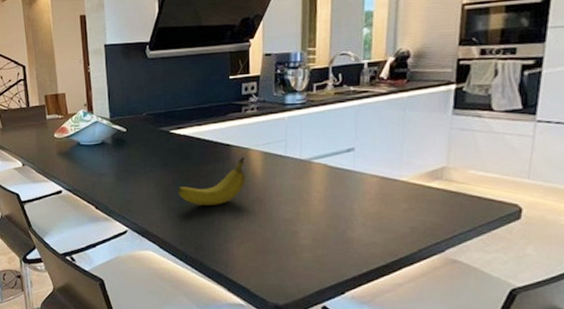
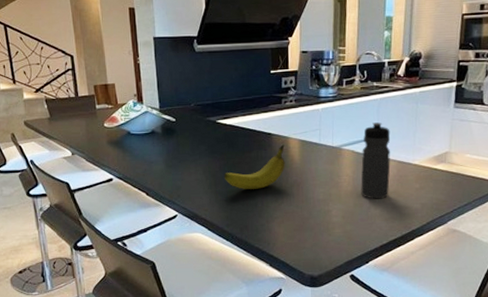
water bottle: none [334,132,372,221] -> present [361,122,391,199]

